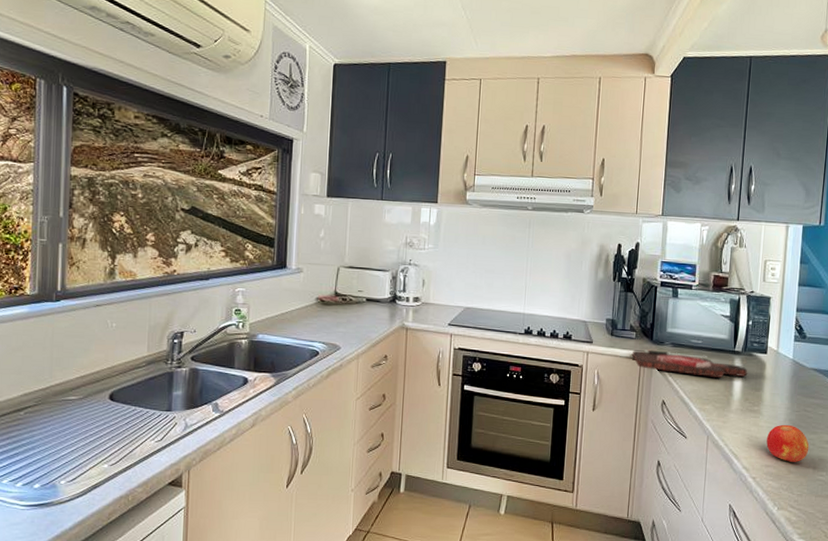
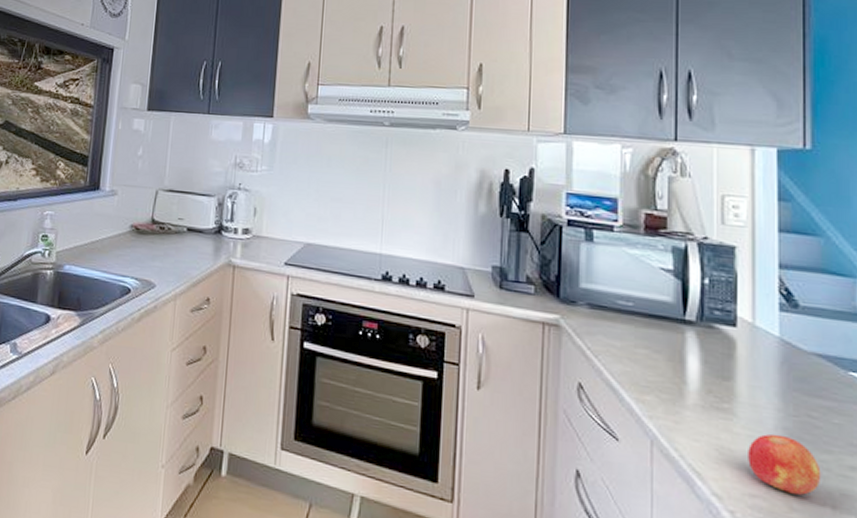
cutting board: present [631,349,748,378] -> none [529,310,708,358]

